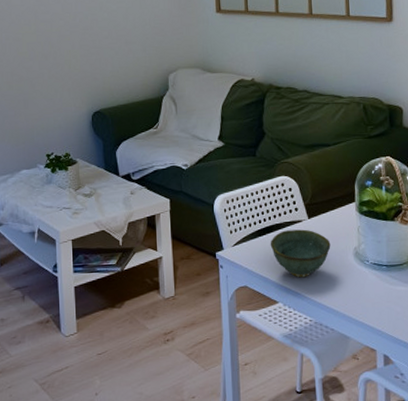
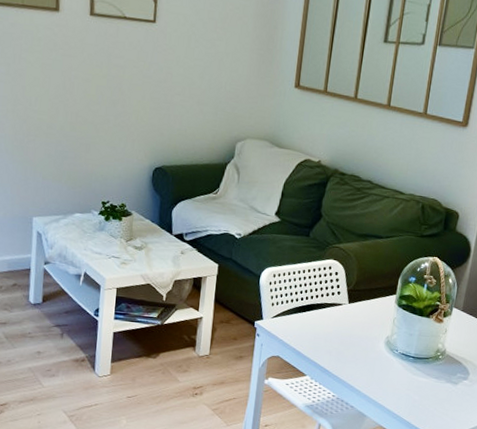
bowl: present [270,229,331,278] -> none [307,311,366,357]

